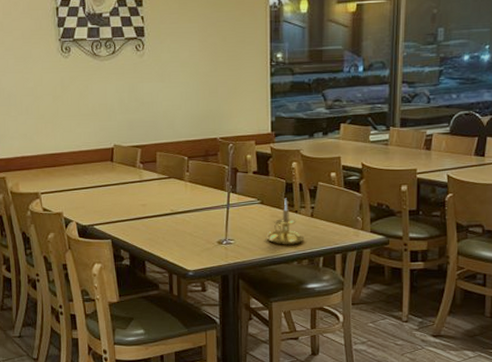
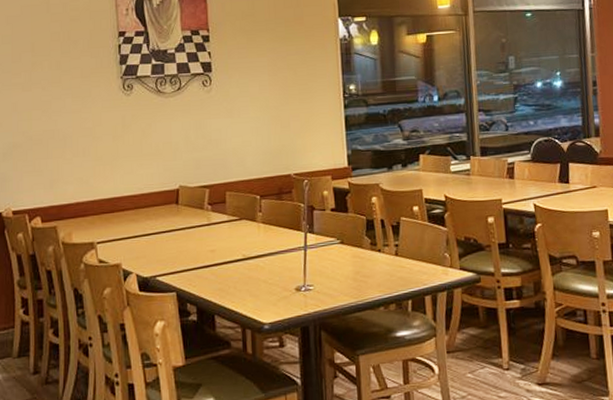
candle holder: present [267,198,305,245] -> none [350,236,390,289]

